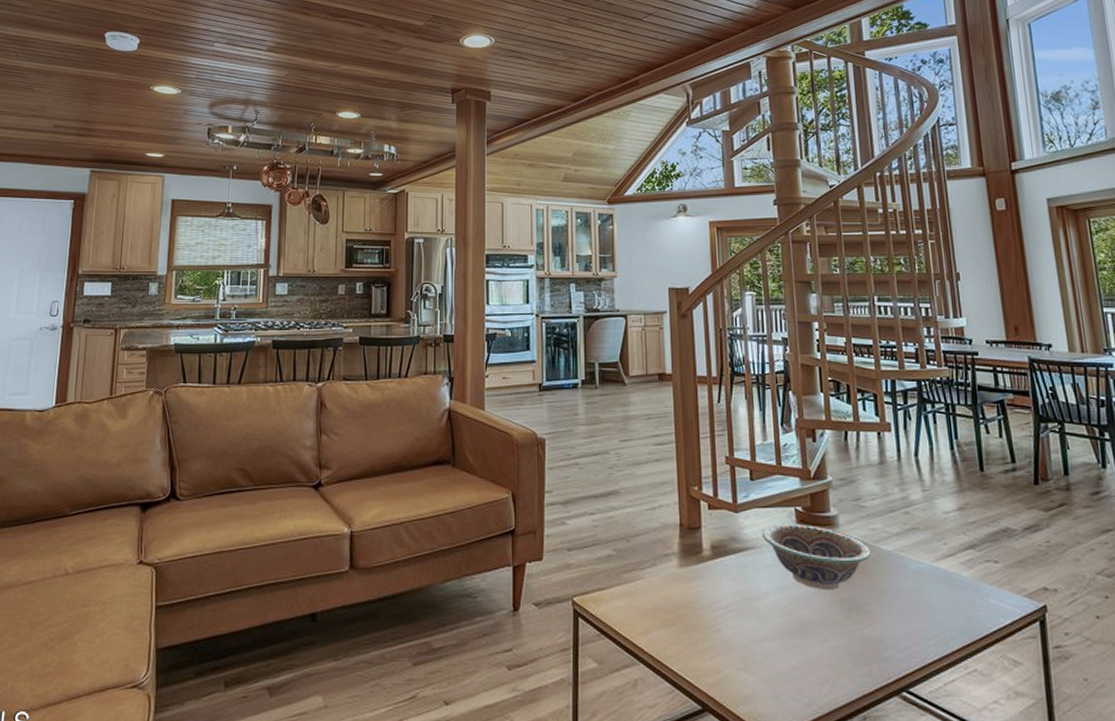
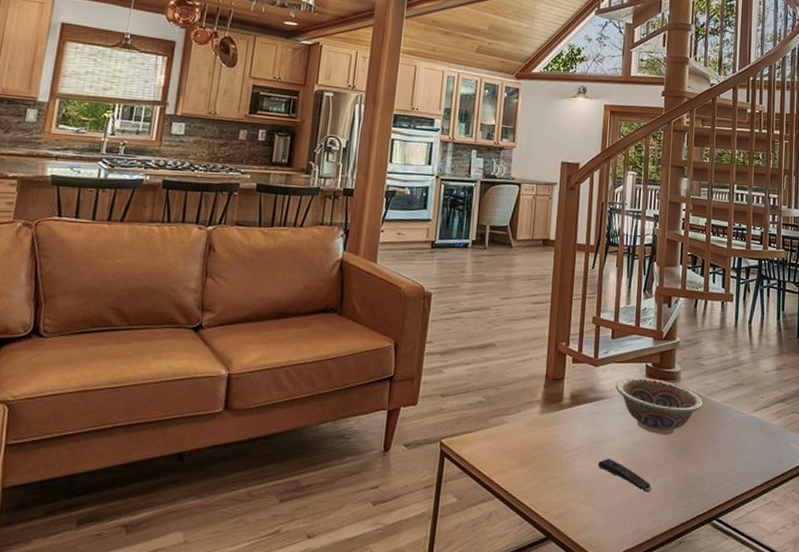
remote control: none [752,619,820,658] -> present [598,459,651,492]

